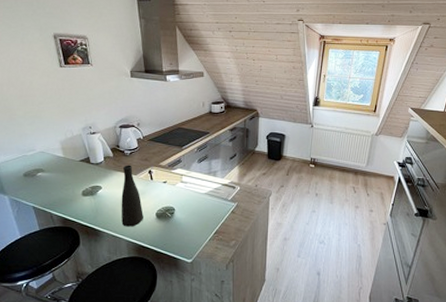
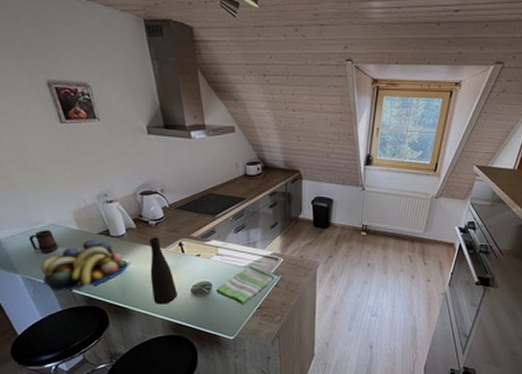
mug: none [20,156,44,178] -> present [28,230,58,254]
fruit bowl: none [26,165,105,212] -> present [40,239,130,291]
dish towel: none [178,193,232,230] -> present [216,266,275,305]

